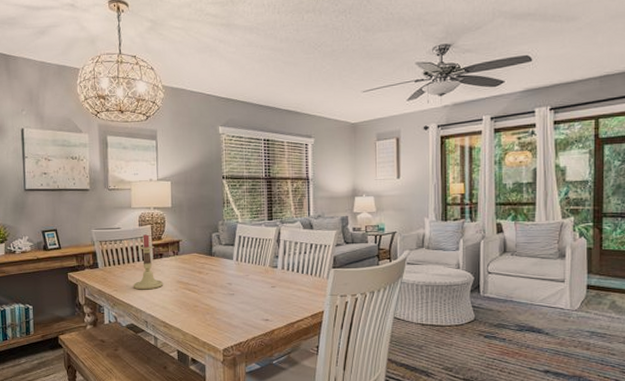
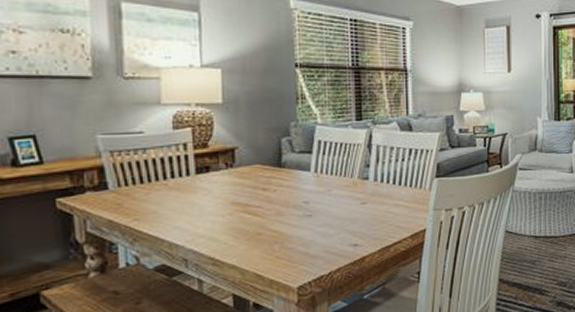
candlestick: present [134,234,164,290] -> none [165,140,212,217]

